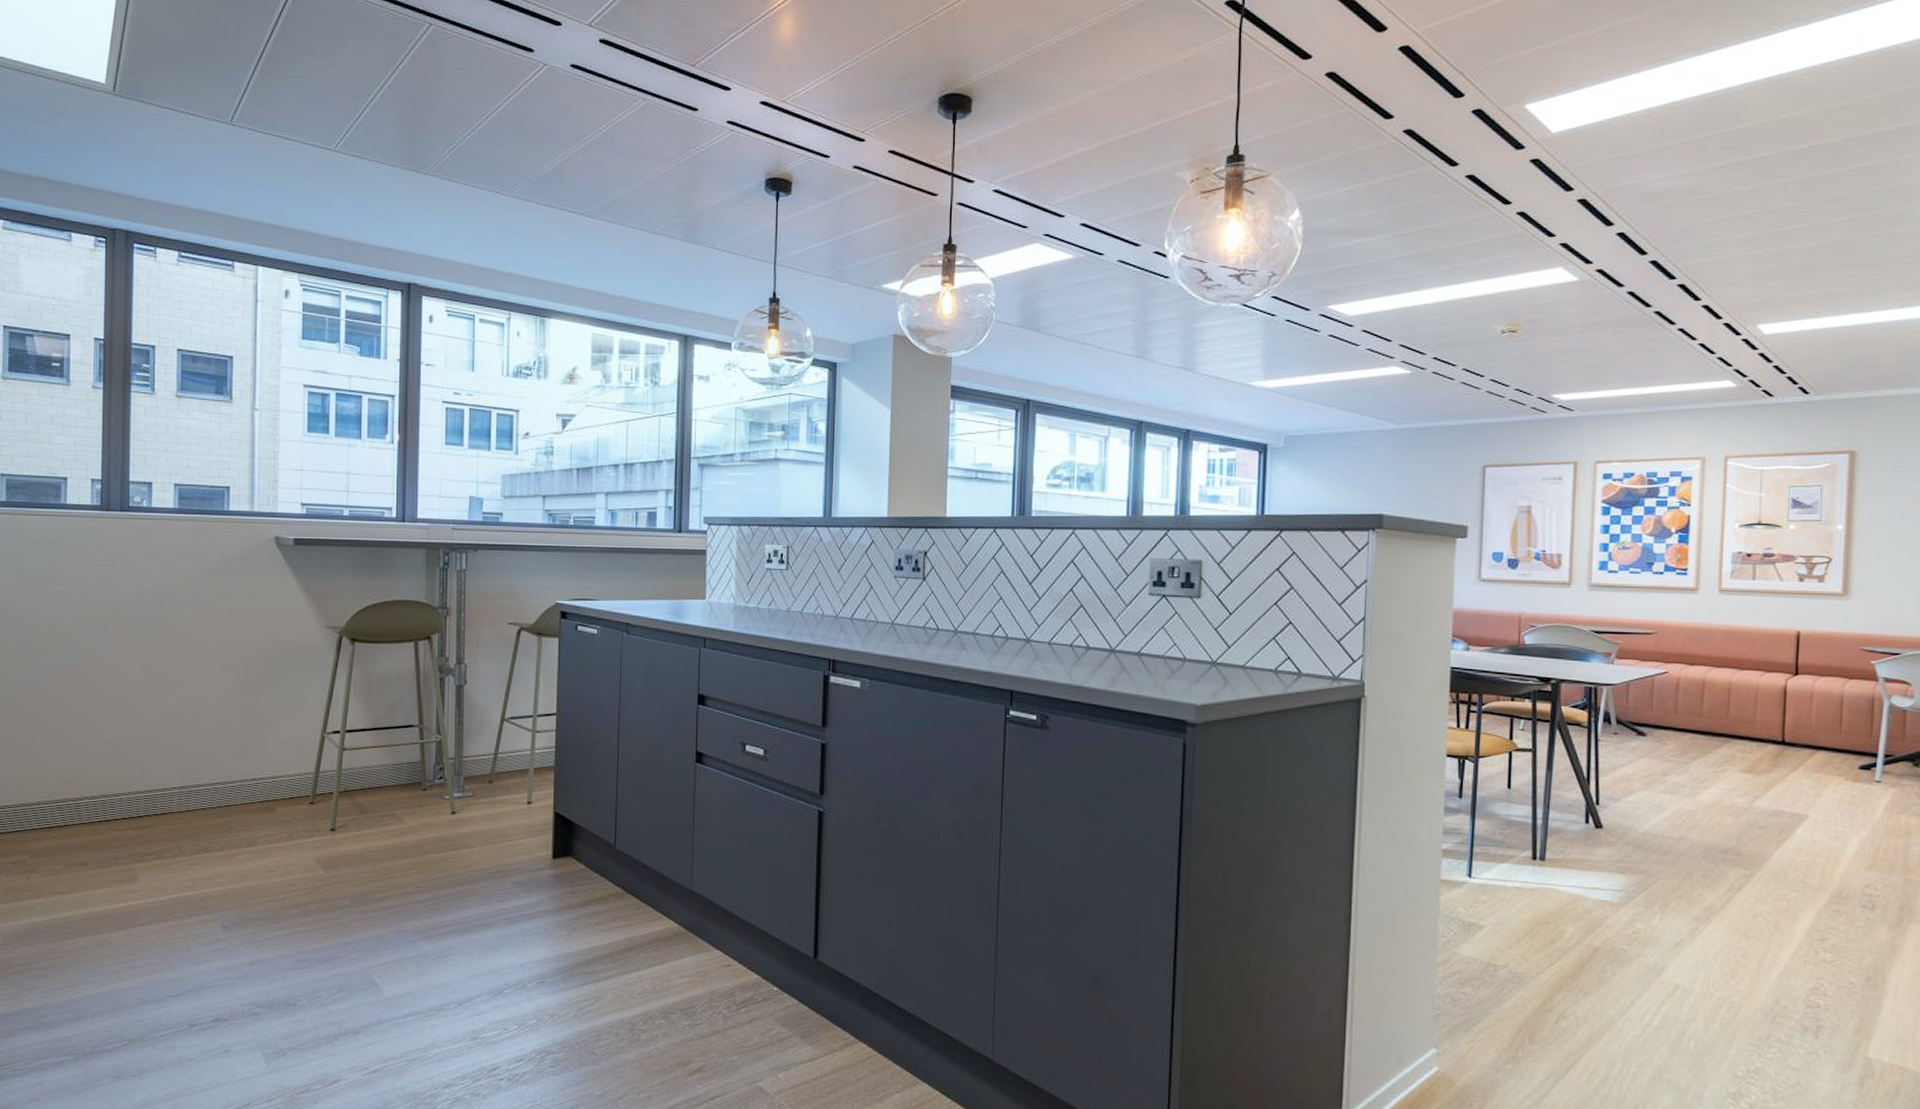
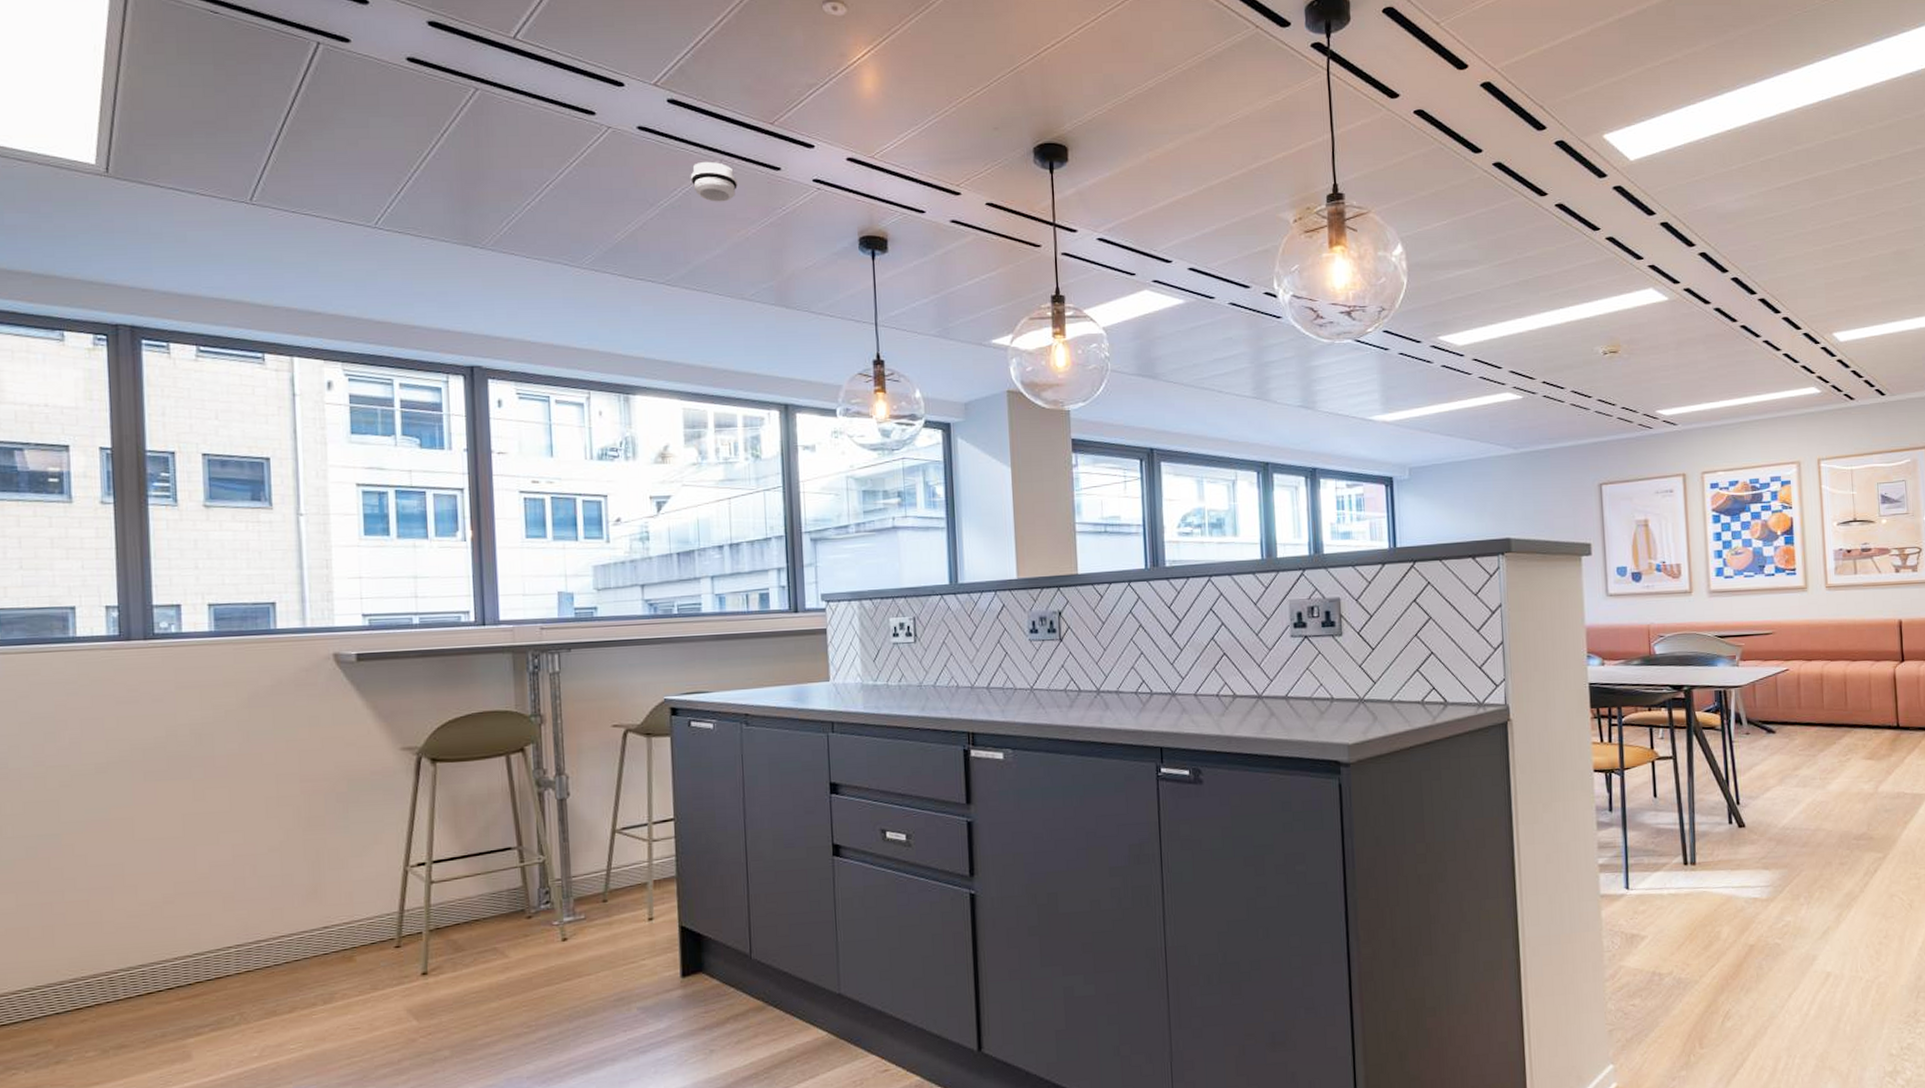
smoke detector: none [614,100,657,140] -> present [690,161,737,202]

